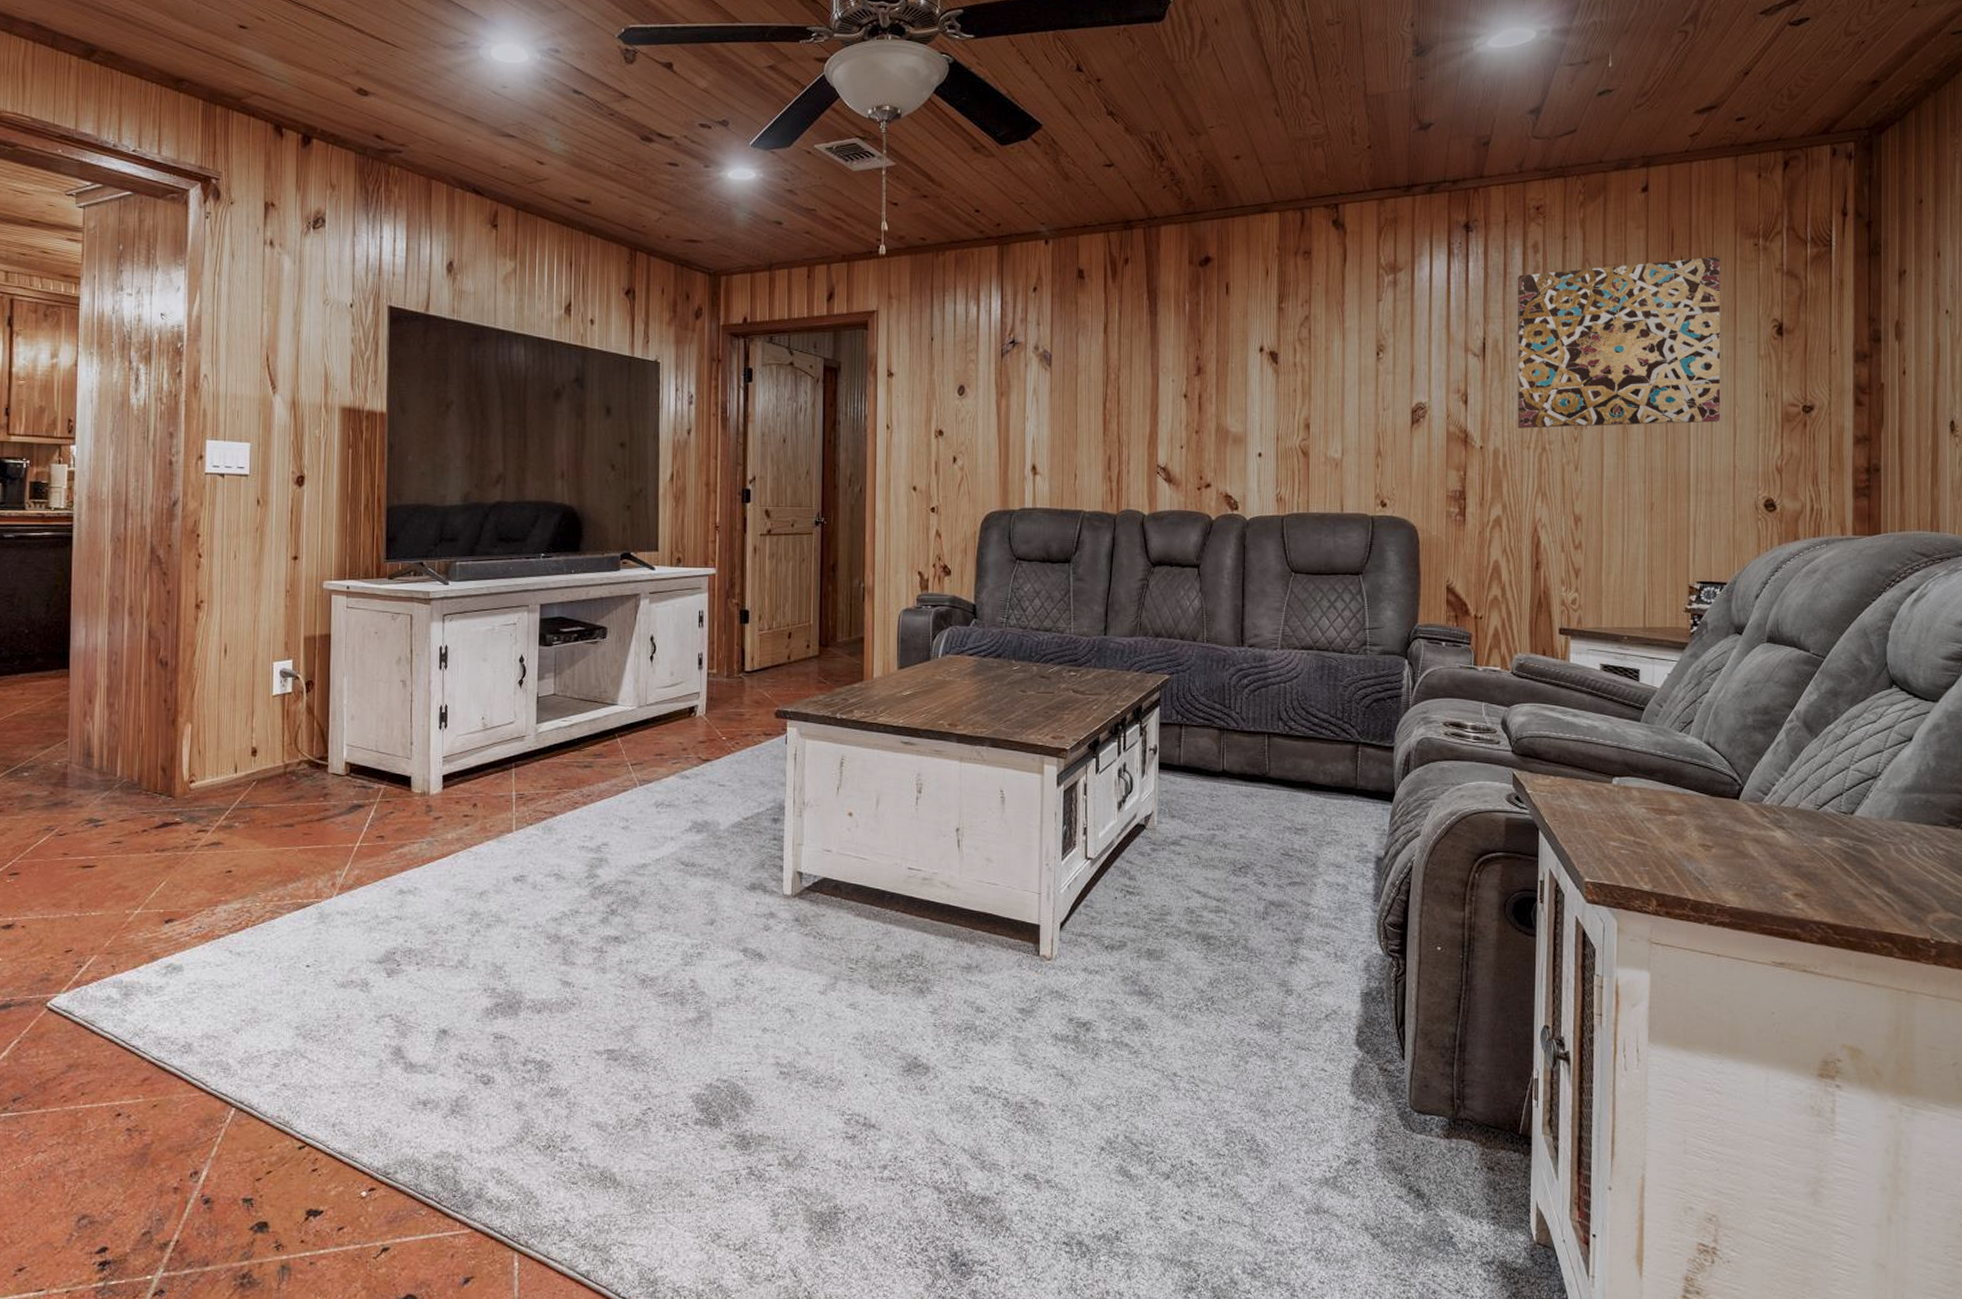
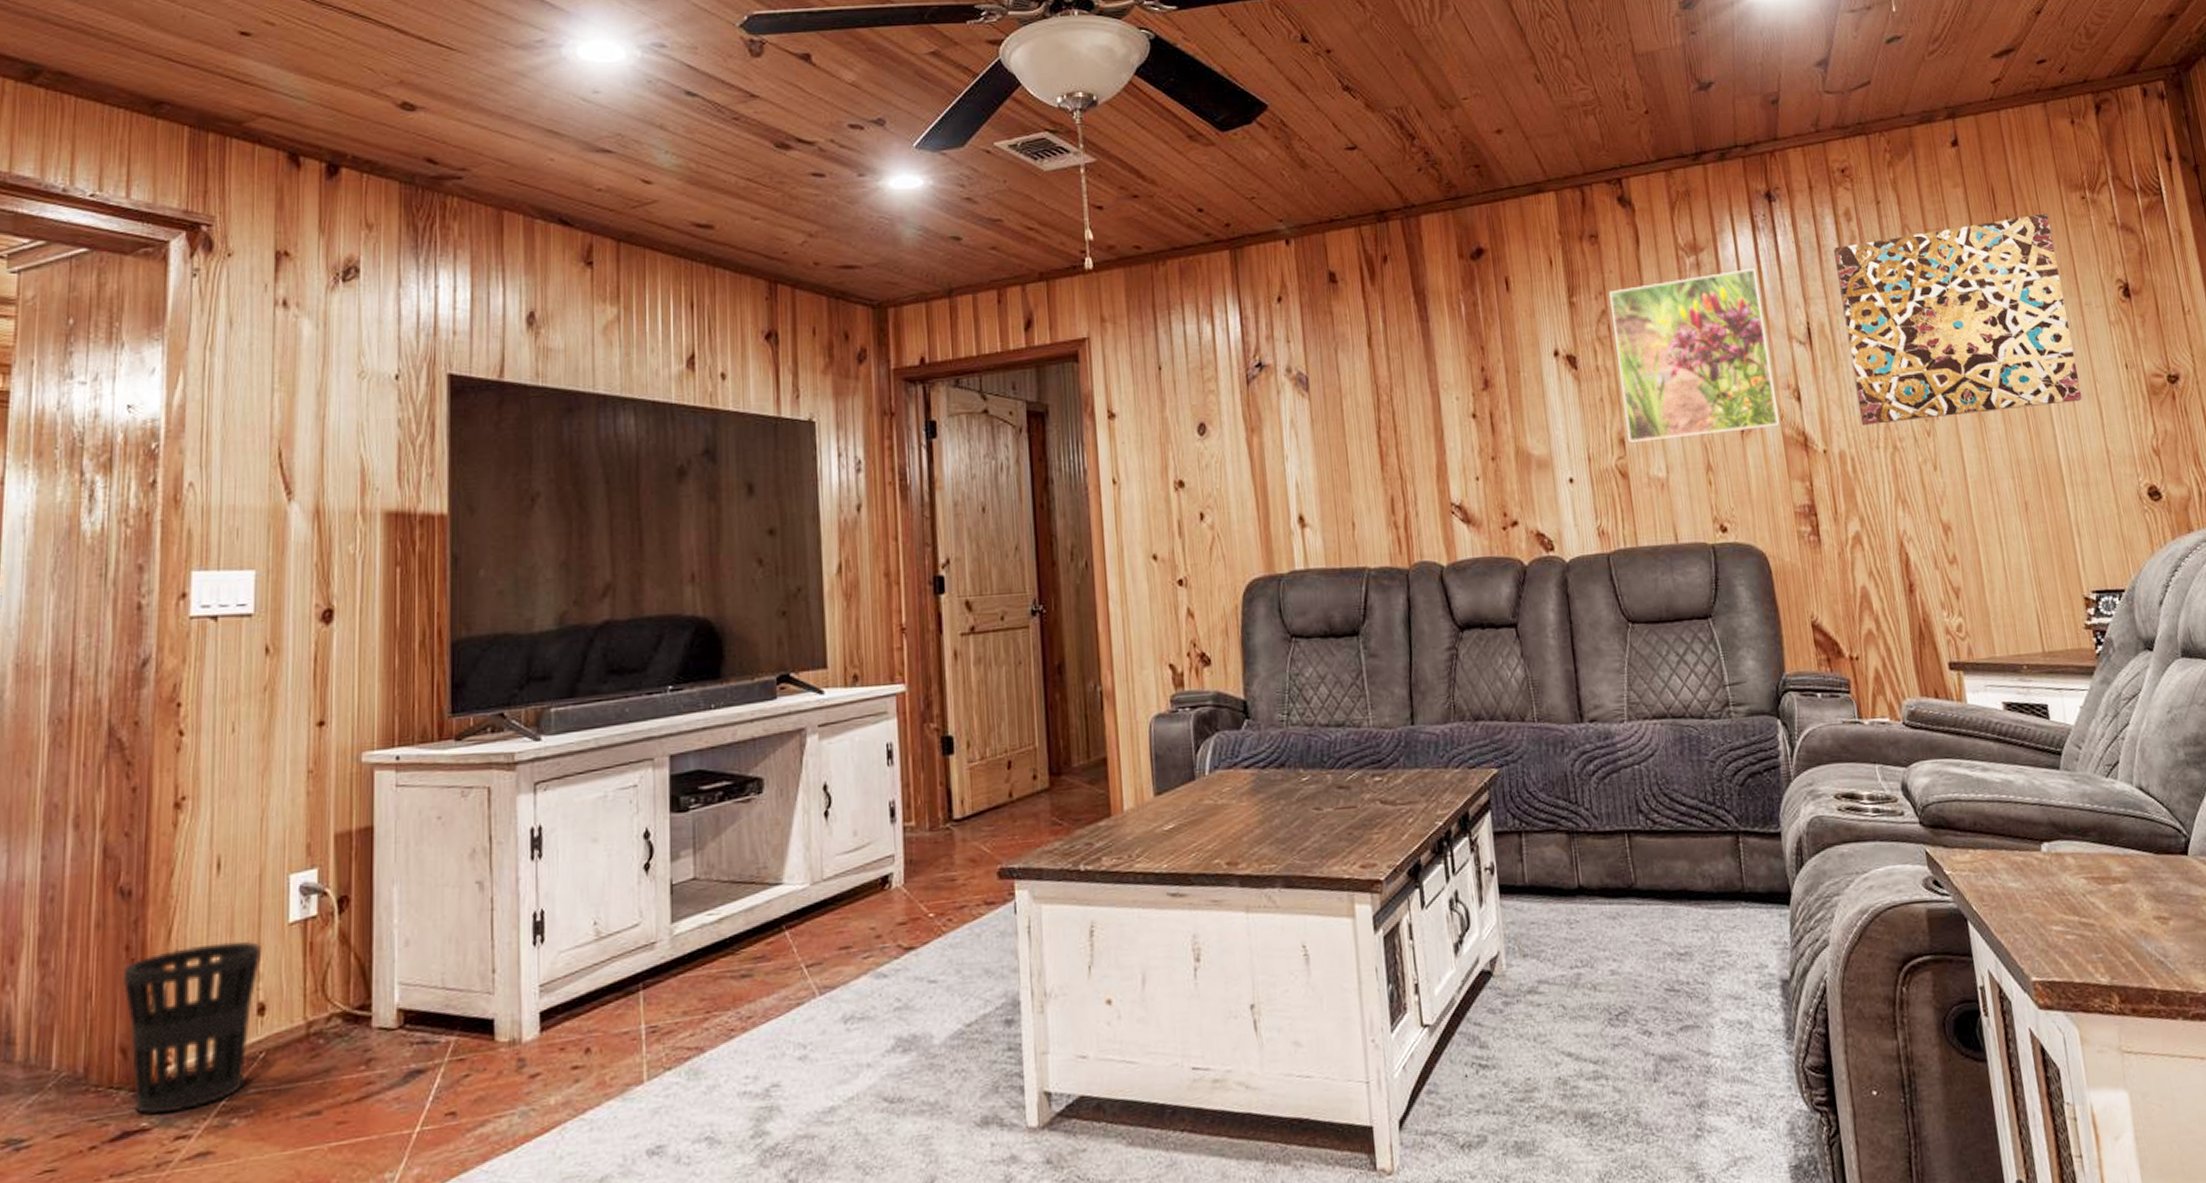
wastebasket: none [163,704,254,813] -> present [123,940,261,1114]
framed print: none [1313,288,1446,429] -> present [1609,267,1779,444]

